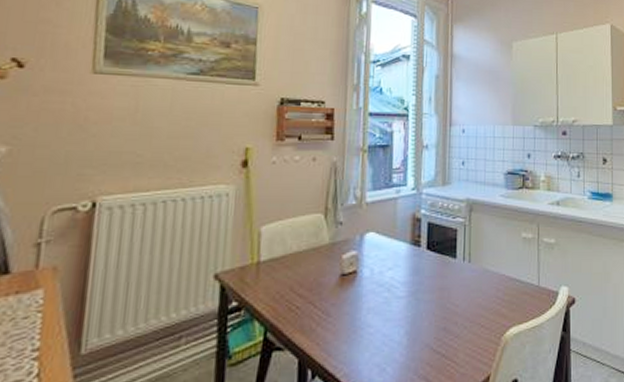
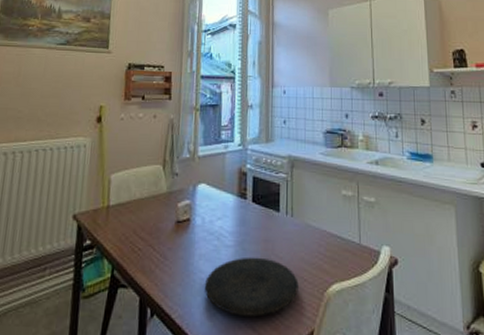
plate: none [372,306,475,368] -> present [204,257,299,317]

